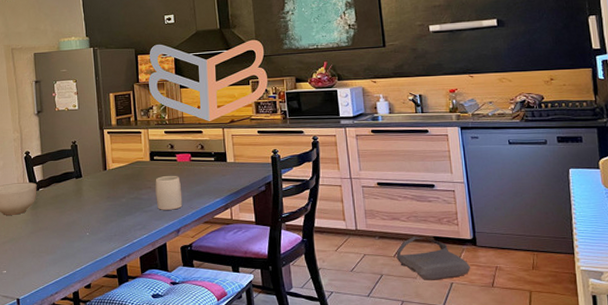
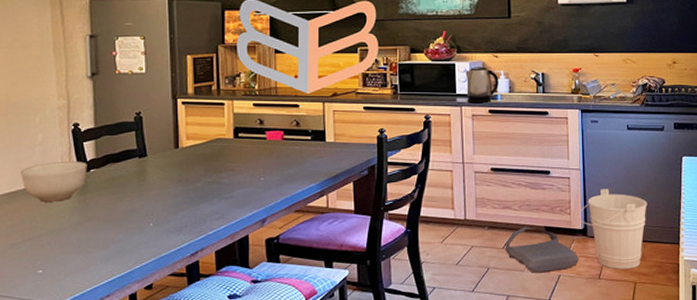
mug: present [155,175,183,210] -> none [238,155,271,197]
kettle: none [347,91,379,125] -> present [465,67,499,104]
bucket: none [465,201,536,278] -> present [578,189,648,269]

